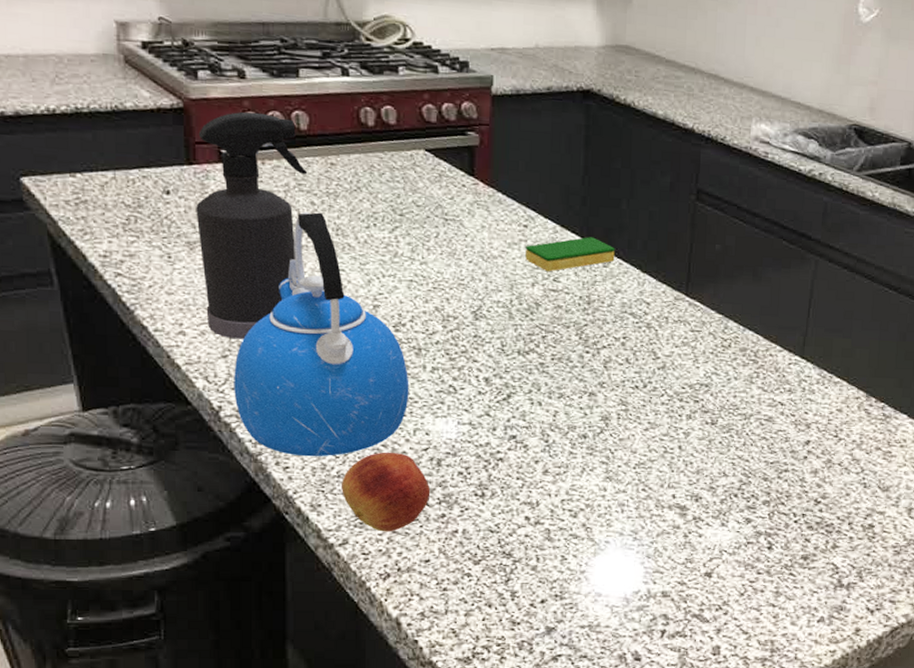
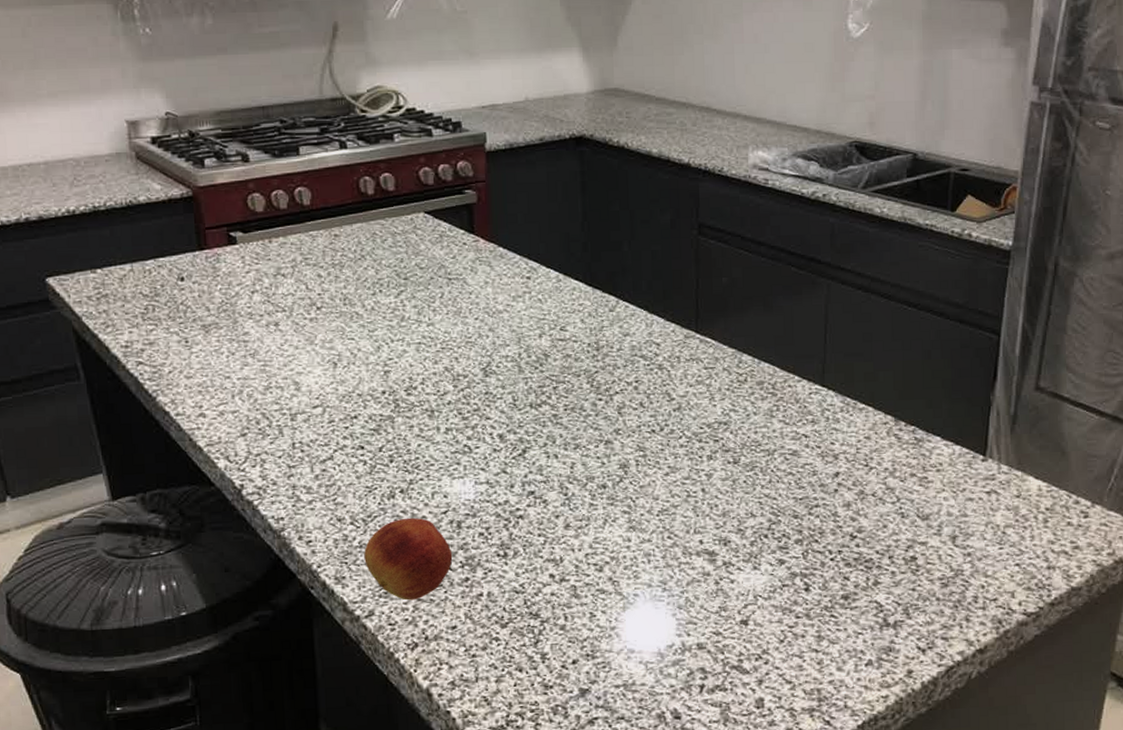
spray bottle: present [196,111,308,340] -> none [207,193,313,417]
kettle: present [234,211,409,457] -> none [253,284,425,529]
dish sponge: present [525,237,615,272] -> none [530,282,621,322]

